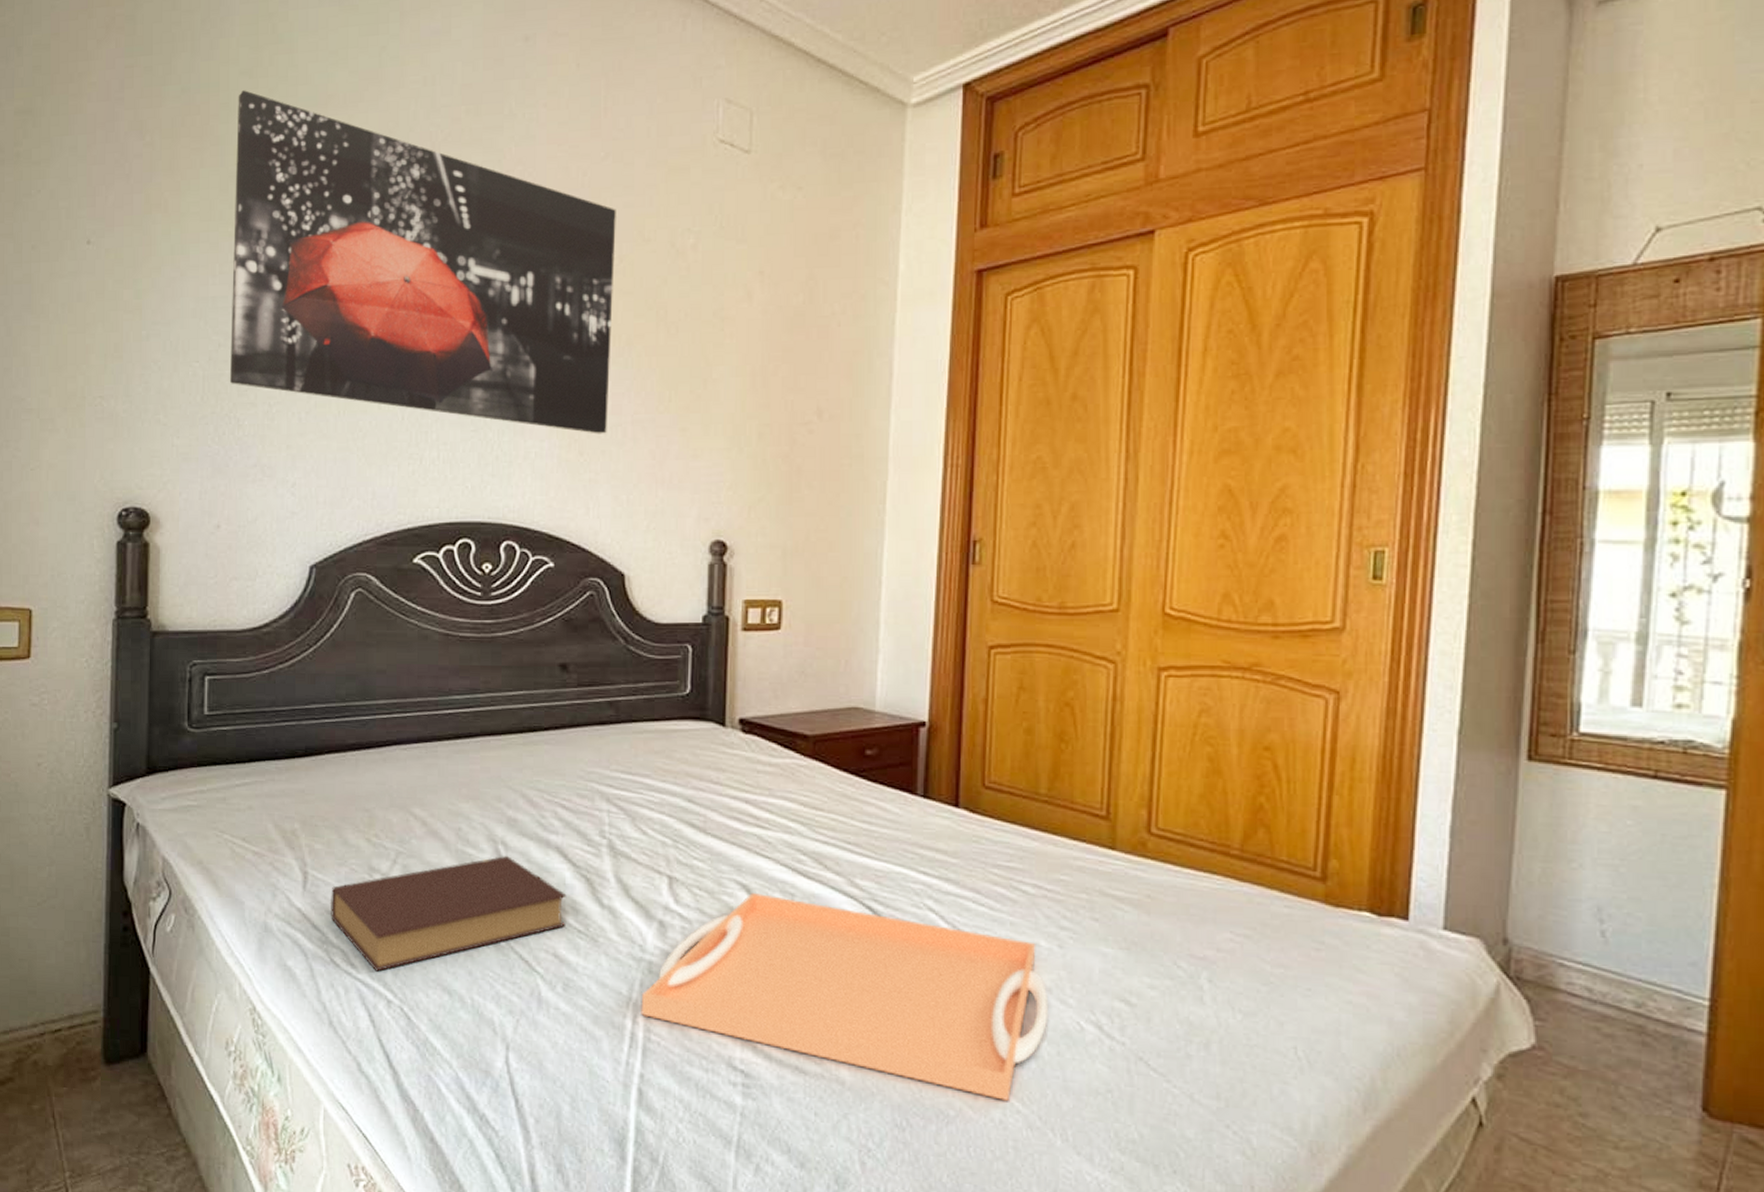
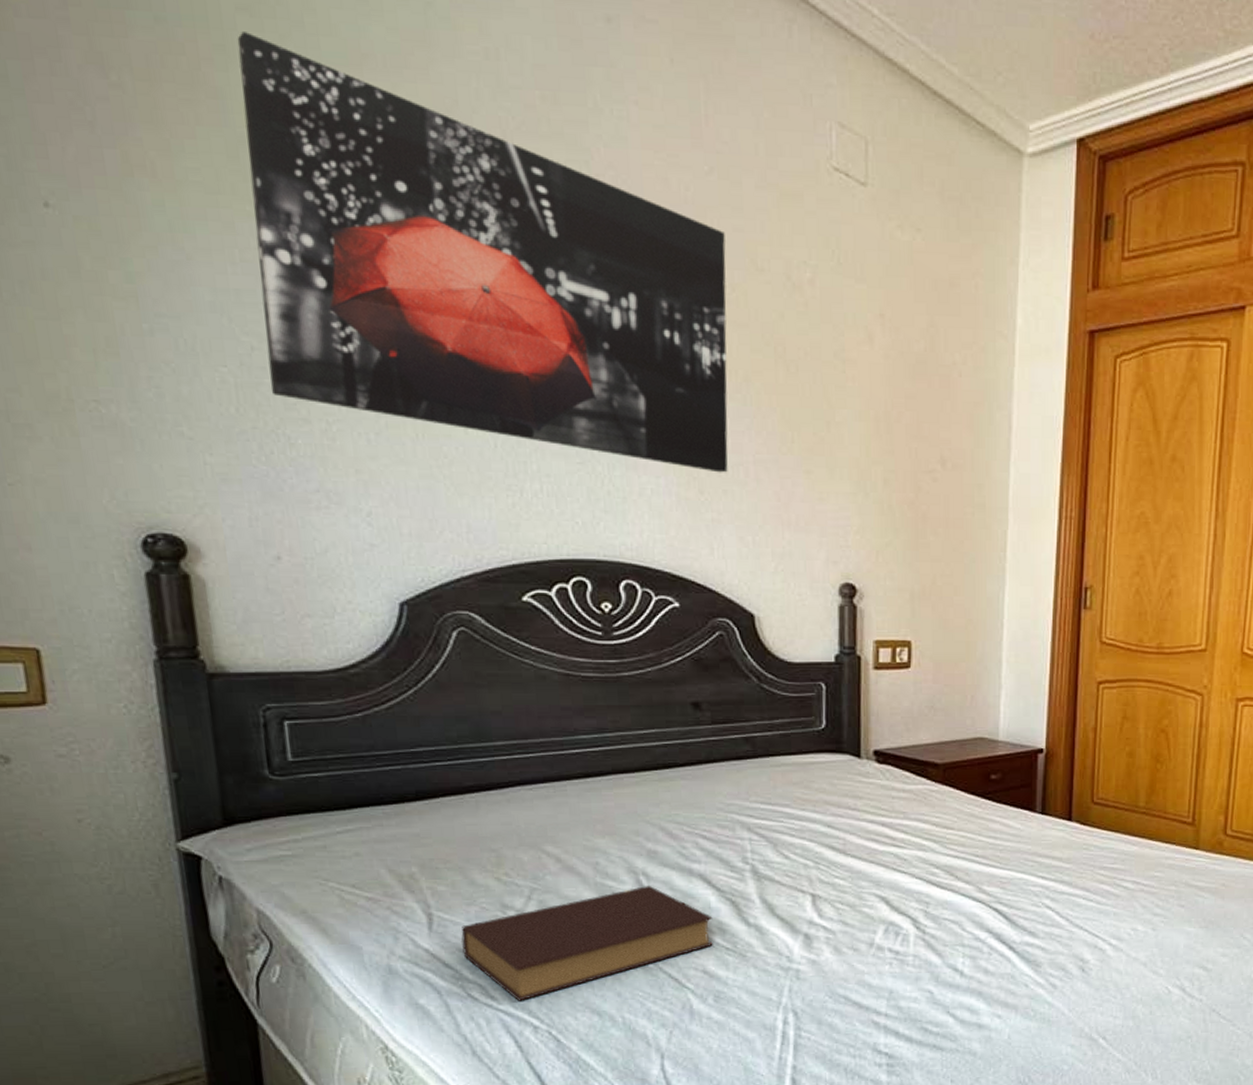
serving tray: present [641,893,1049,1101] -> none [790,904,1144,1053]

